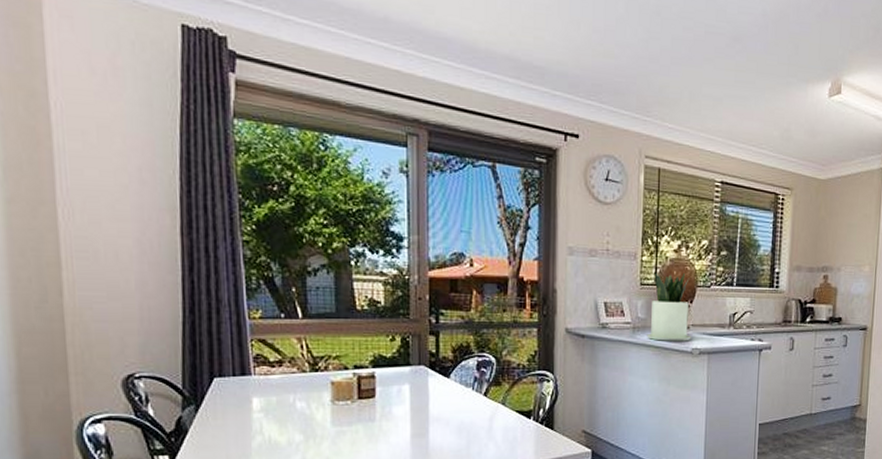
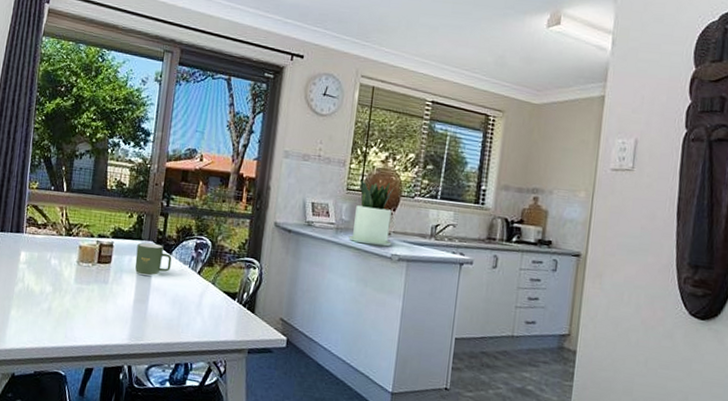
mug: none [406,367,451,407] -> present [135,242,172,276]

